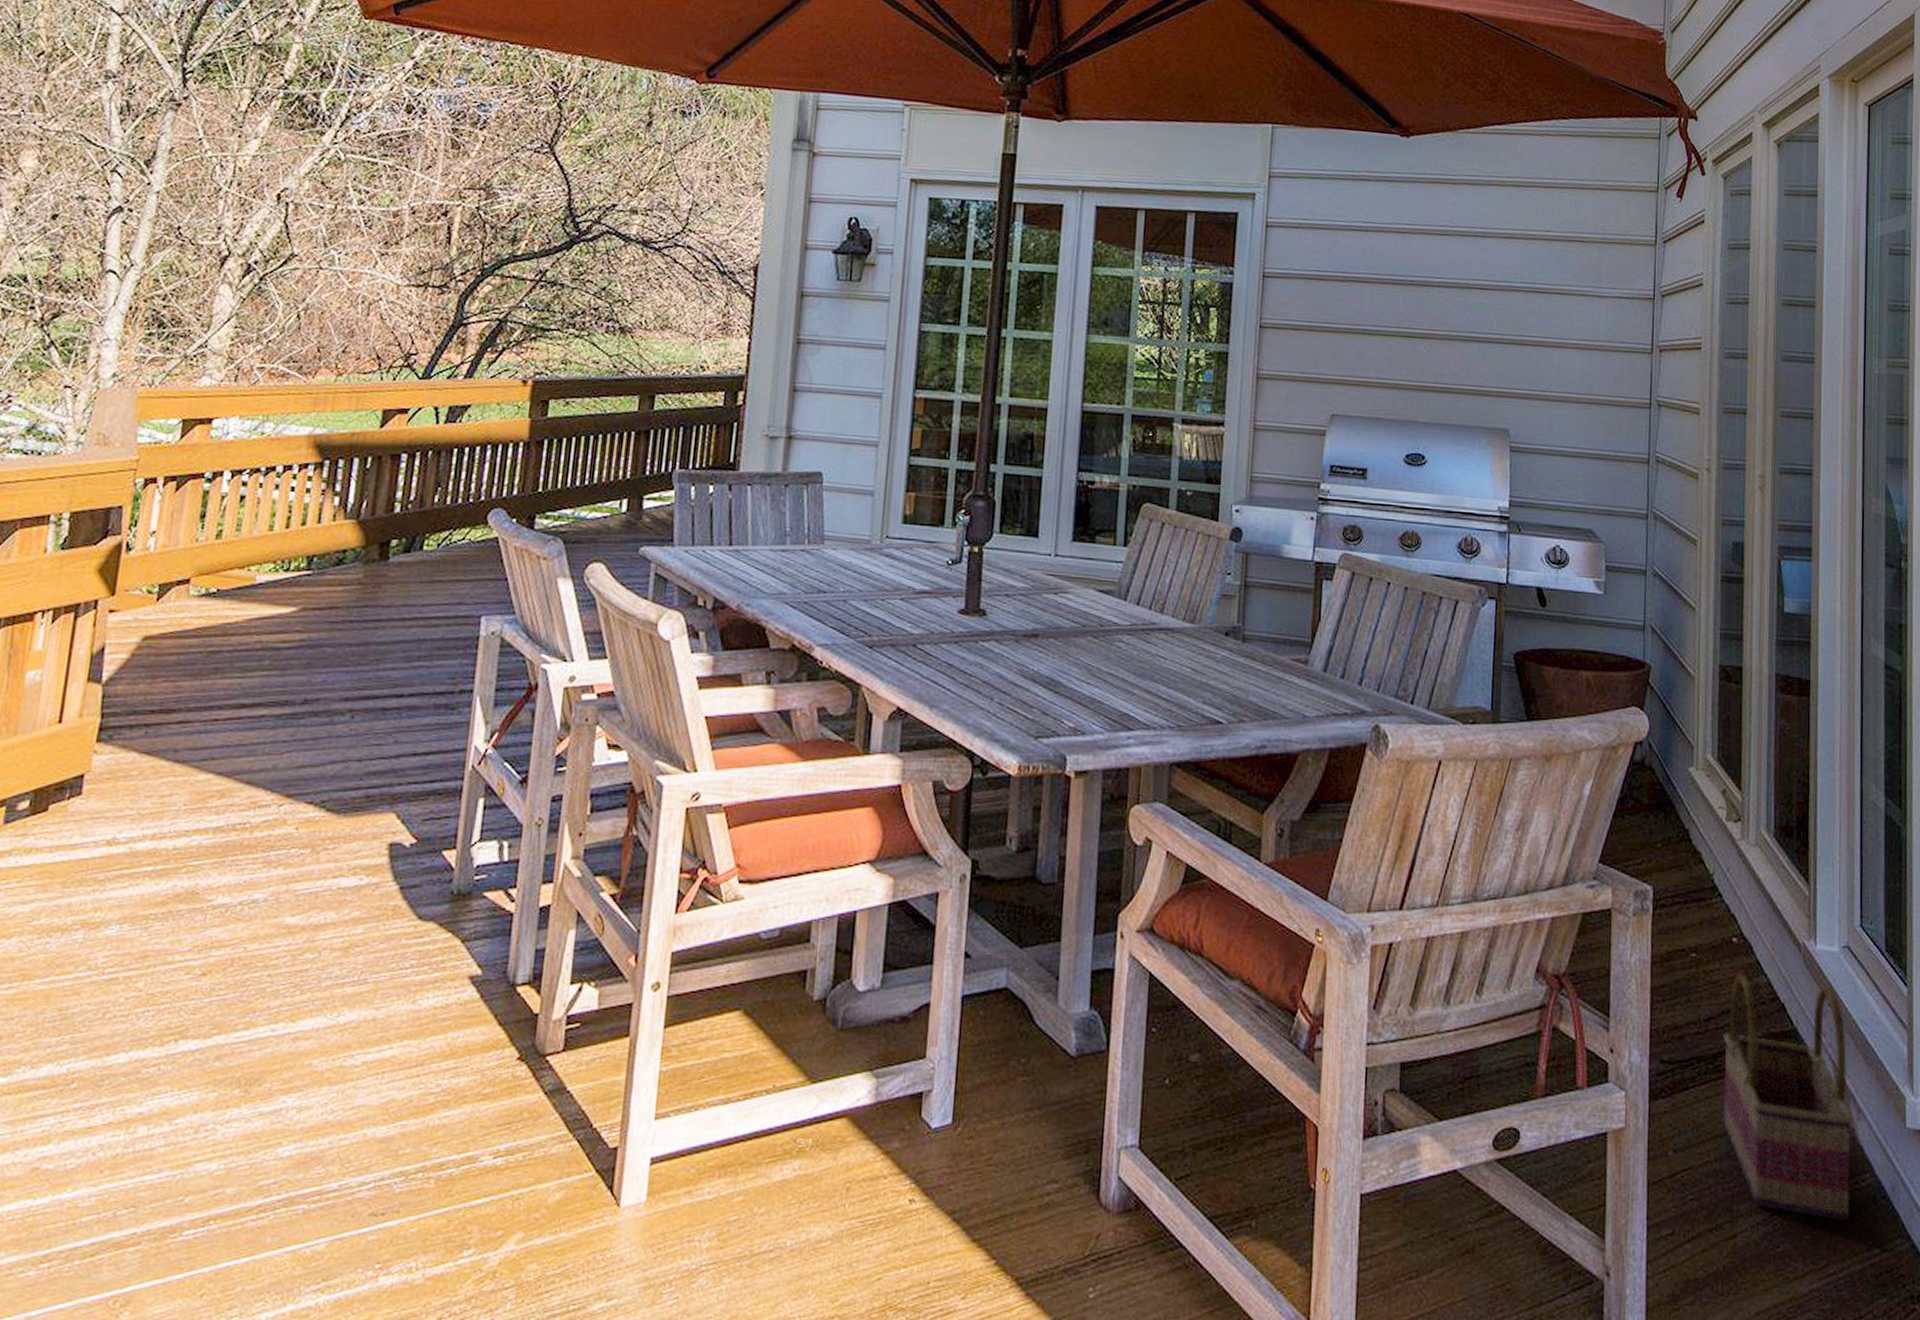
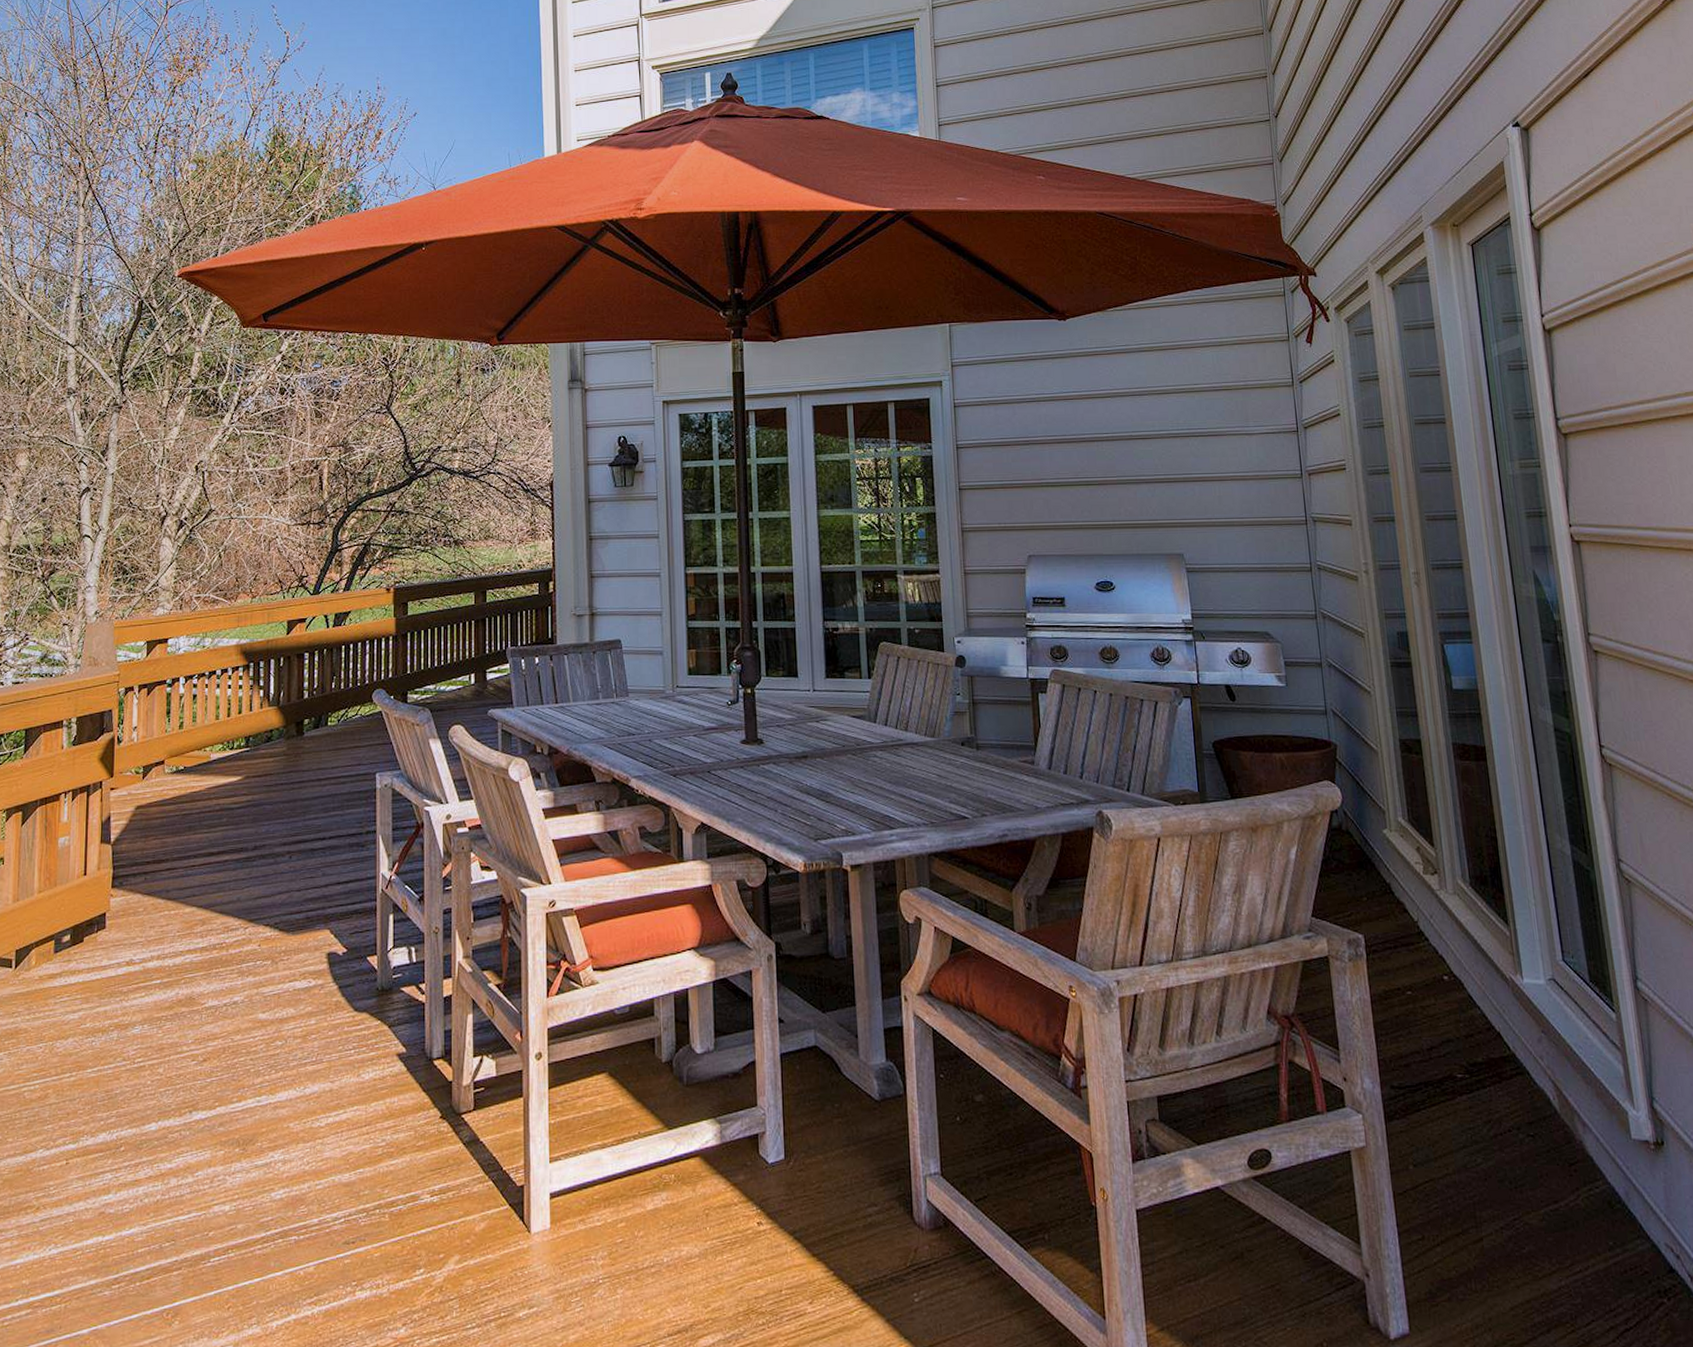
basket: present [1723,972,1854,1220] -> none [1446,1006,1588,1224]

